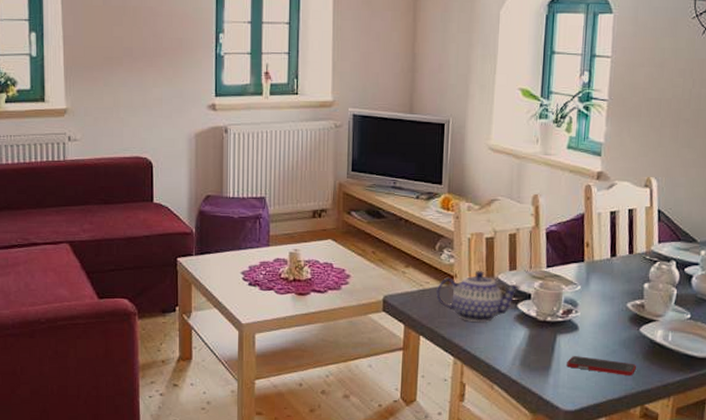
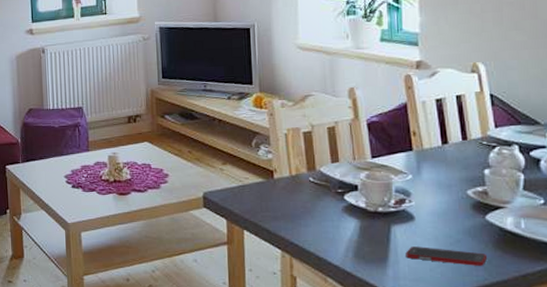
teapot: present [435,271,521,323] -> none [256,164,346,215]

